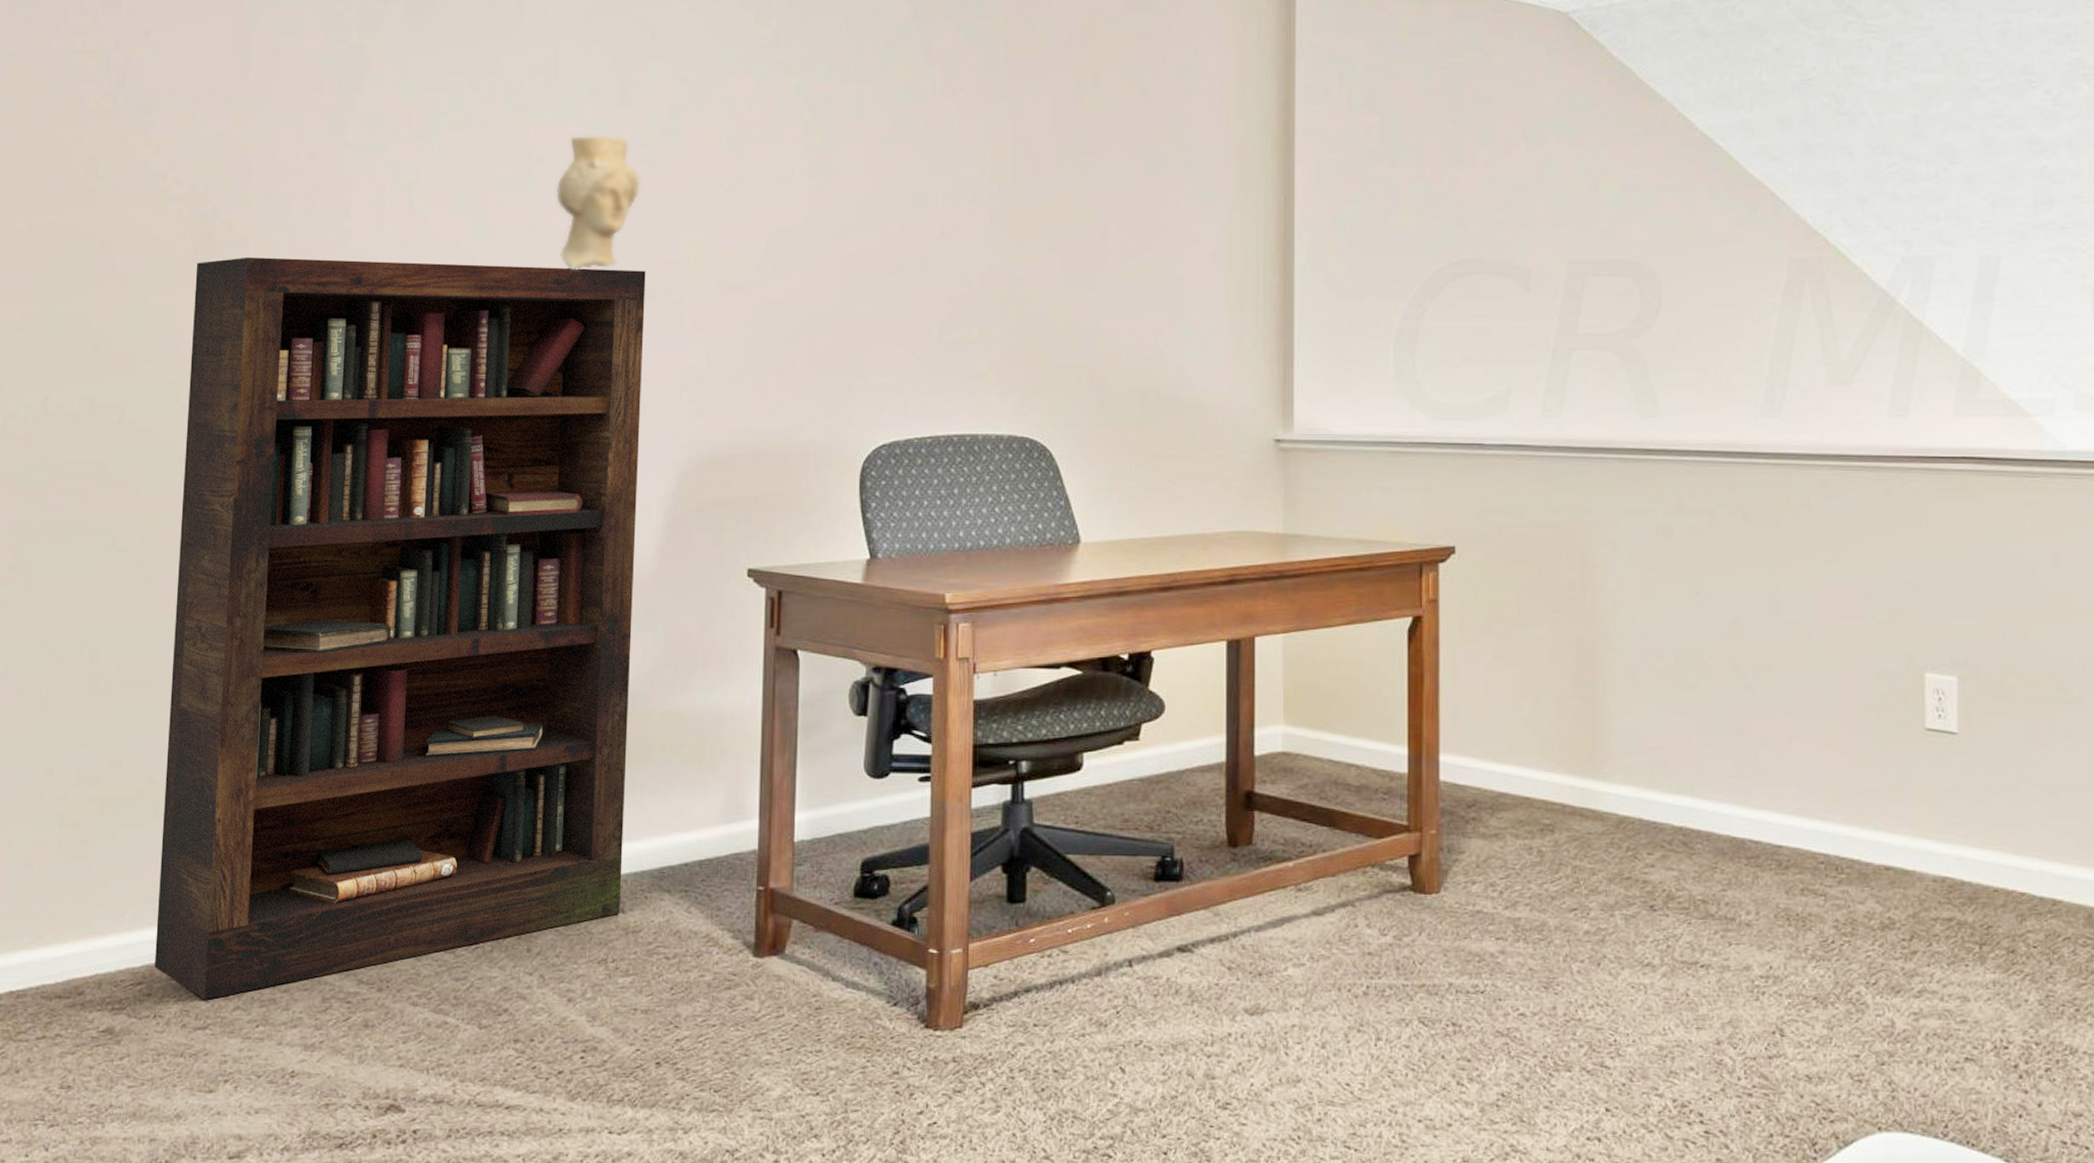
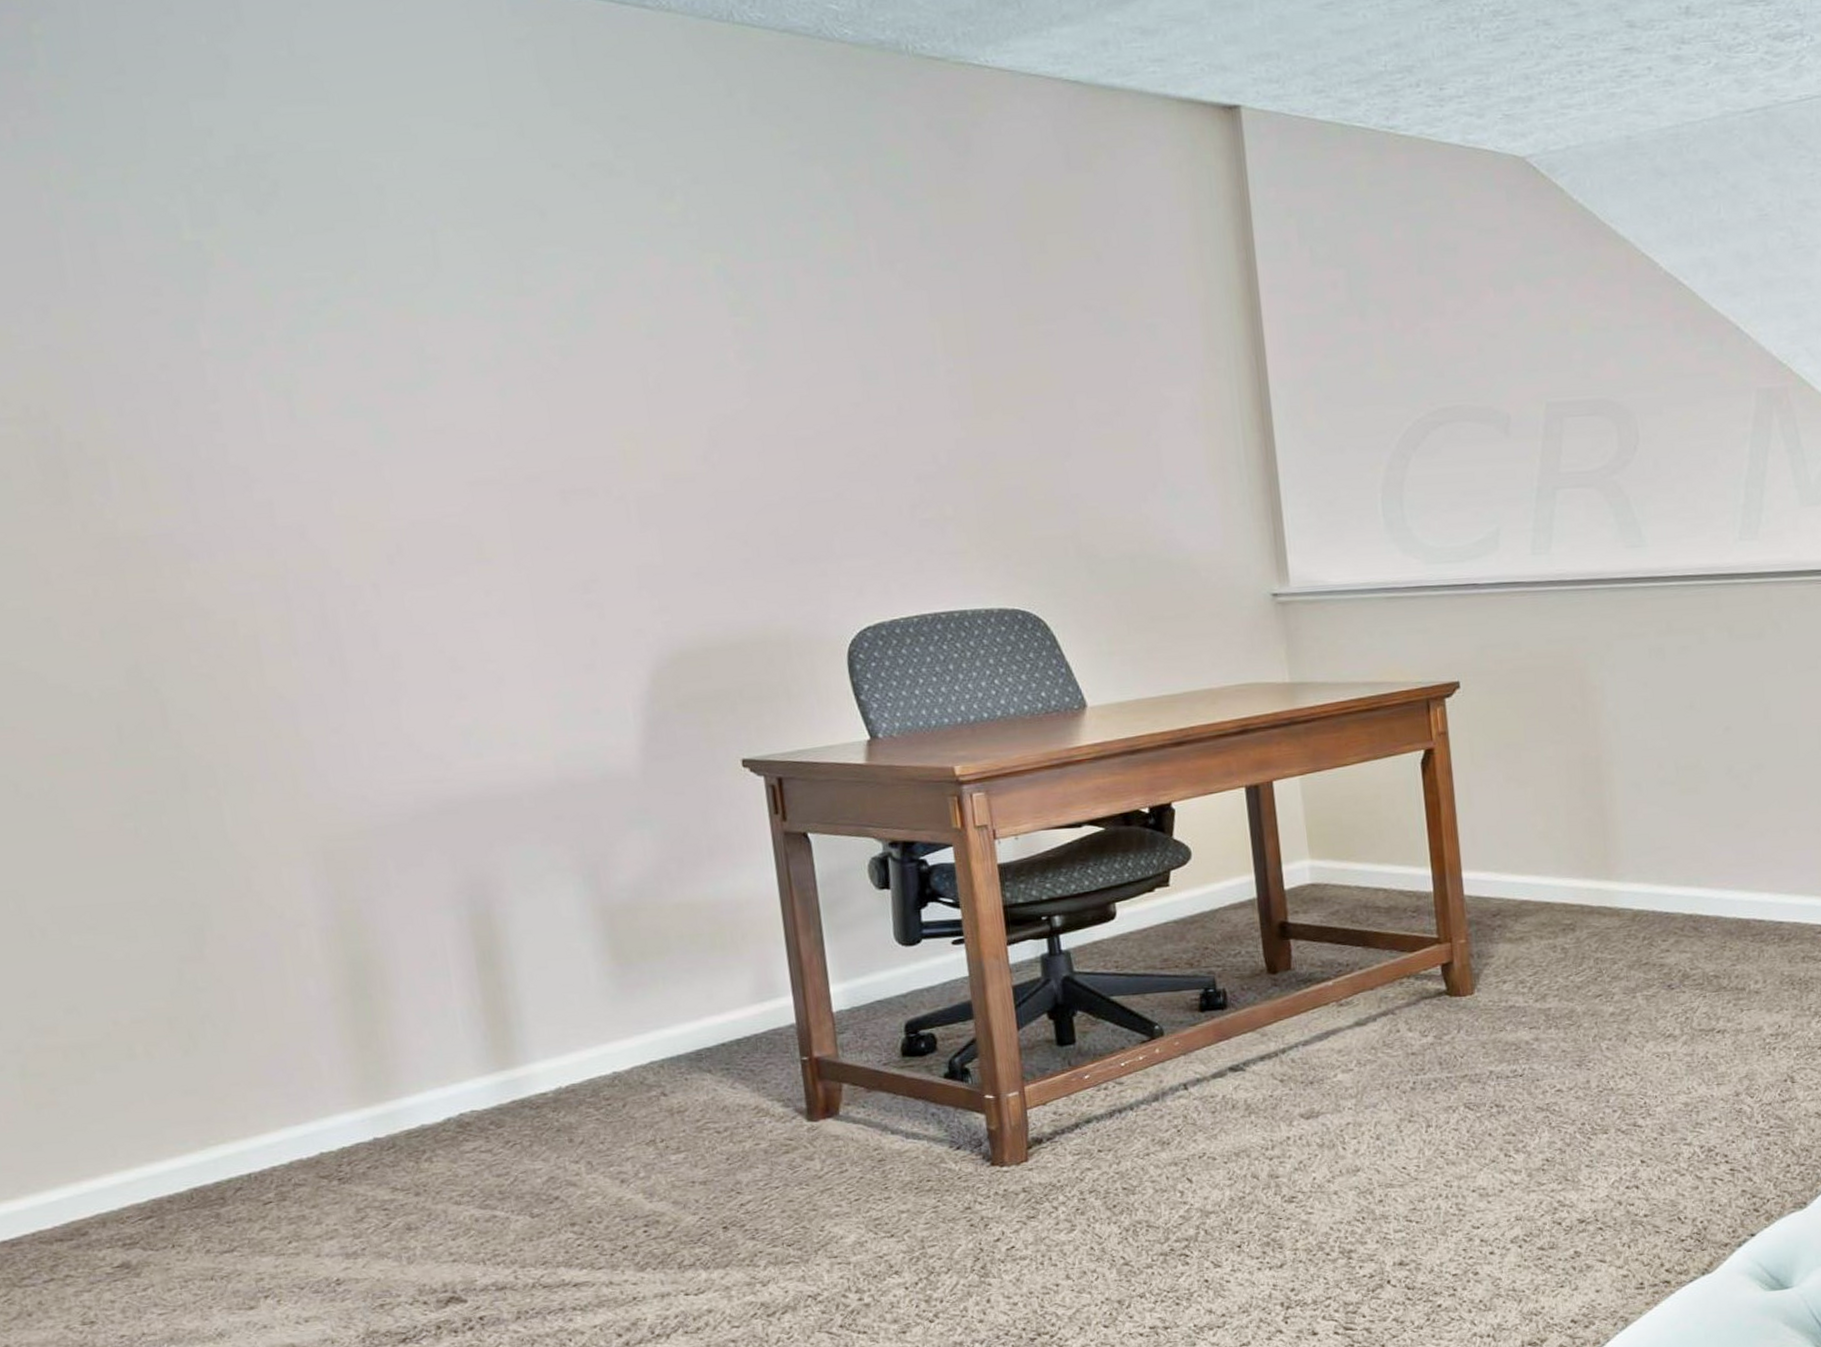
bookcase: present [154,256,646,1001] -> none [48,467,661,1226]
decorative vase: present [555,135,641,269] -> none [459,327,558,472]

